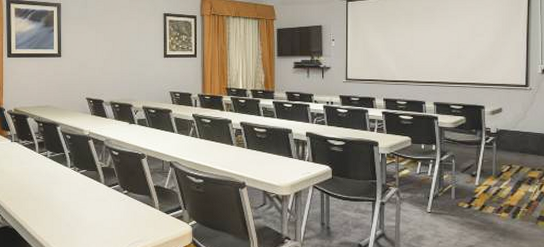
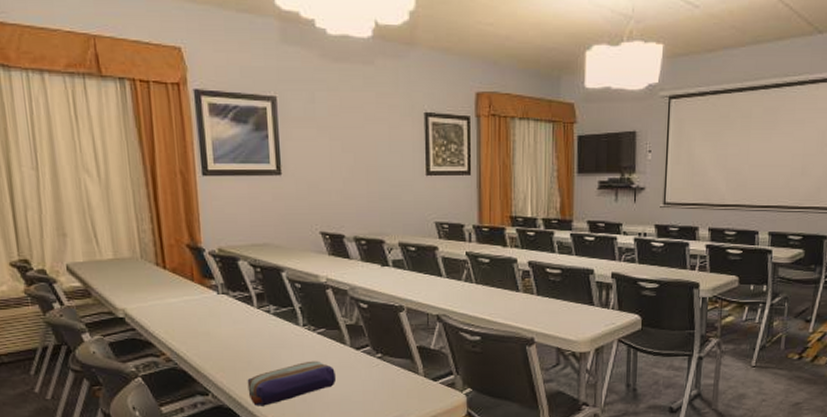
pencil case: none [28,194,93,228] -> present [247,360,337,406]

